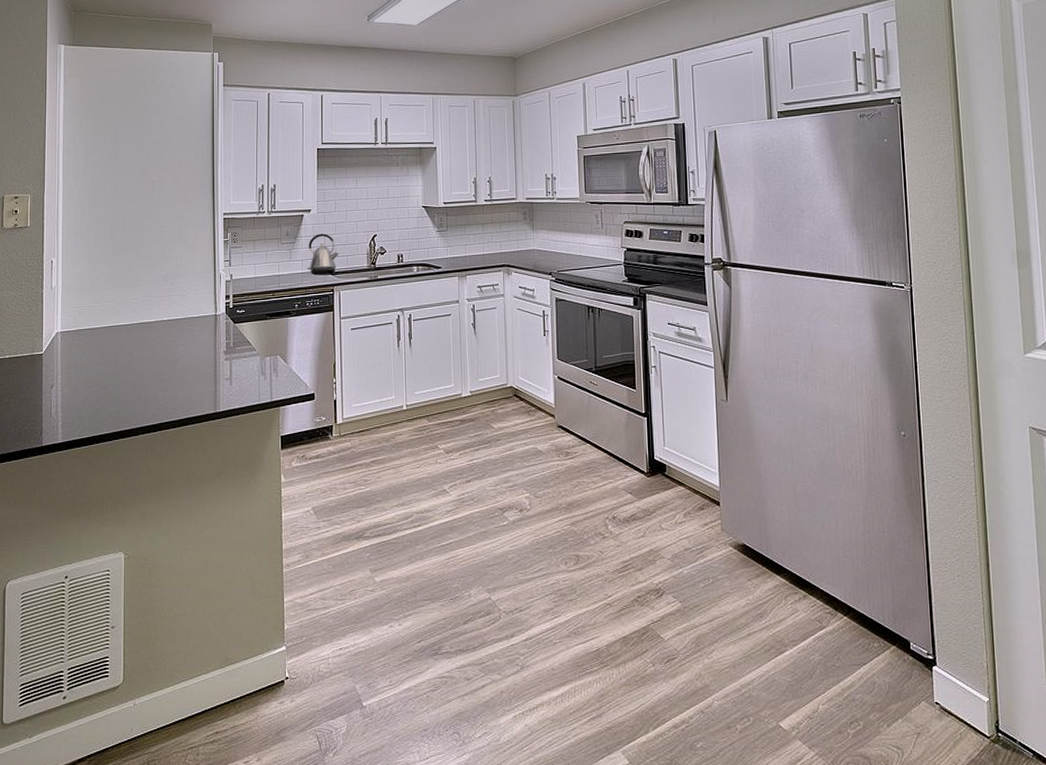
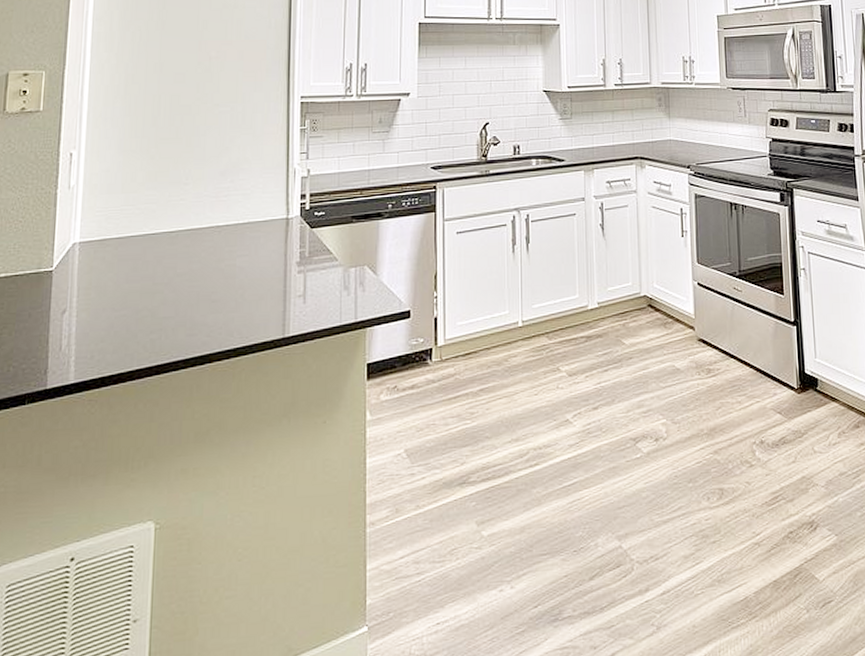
kettle: present [307,233,339,276] -> none [404,121,443,170]

